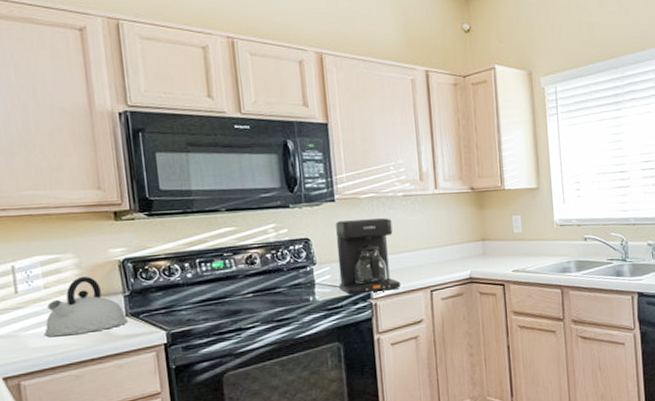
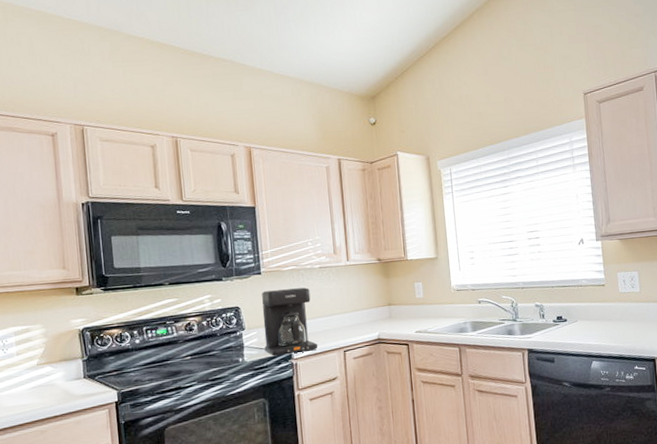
kettle: present [43,276,128,337] -> none [15,343,85,398]

